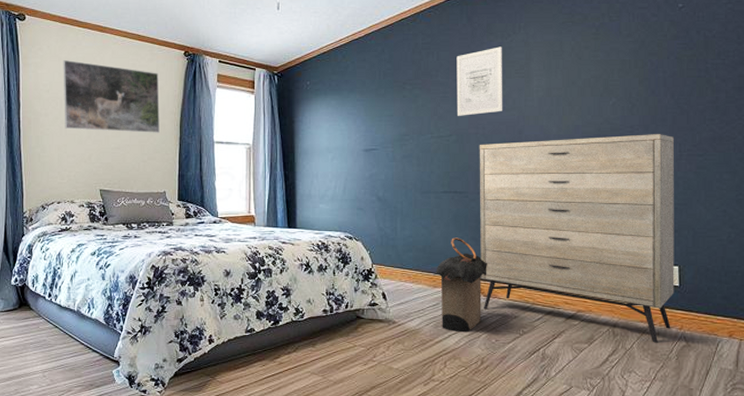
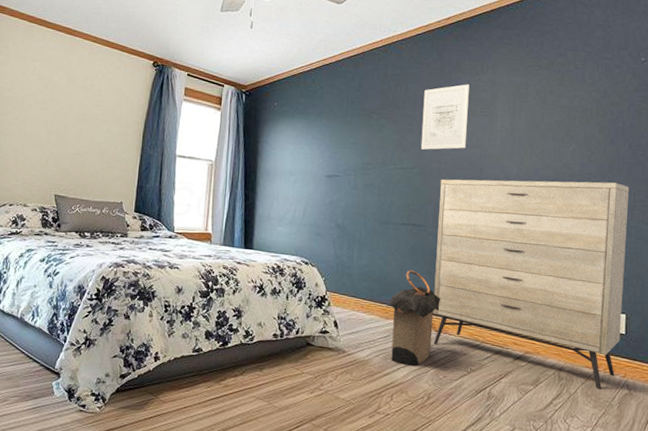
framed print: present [63,60,160,133] -> none [24,60,125,142]

